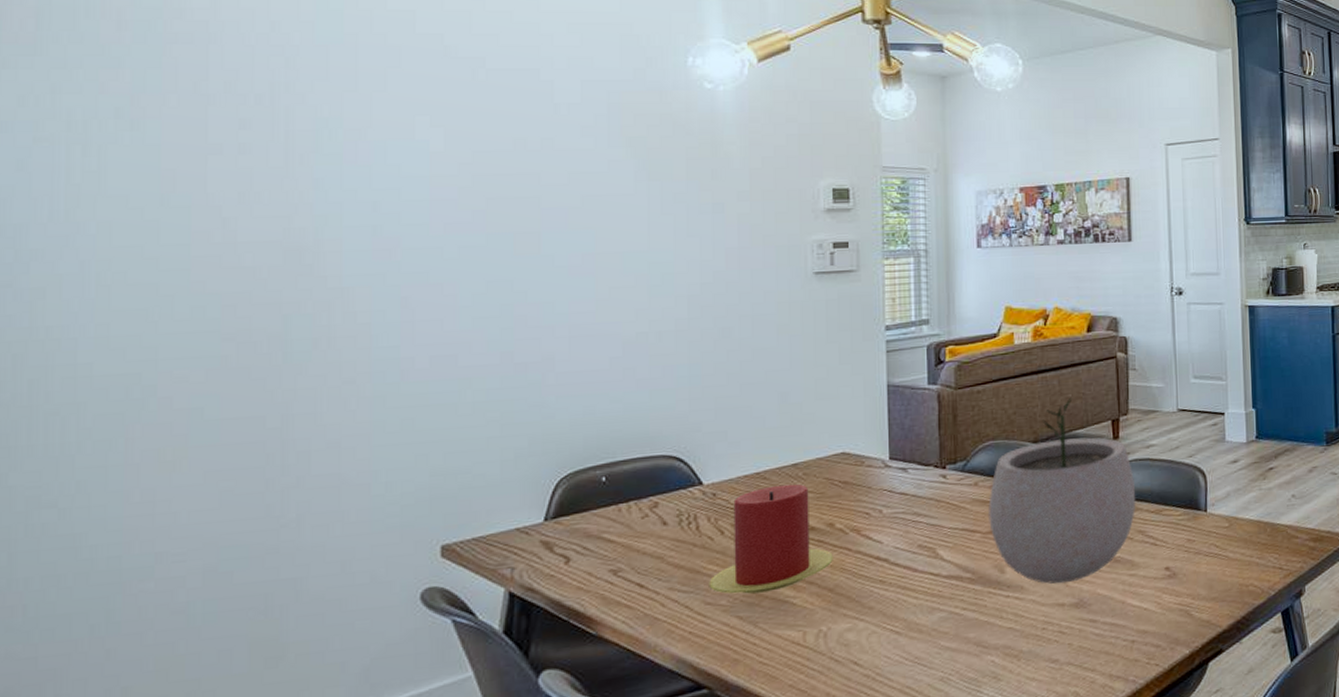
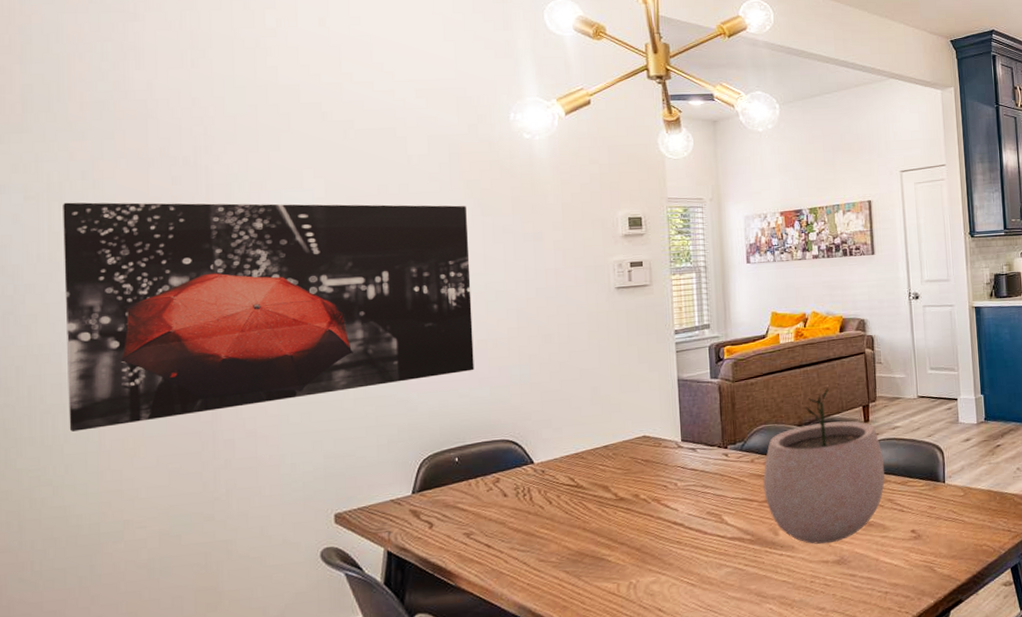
wall art: none [84,146,631,439] -> present [63,202,474,432]
candle: present [708,483,833,594] -> none [541,462,639,553]

